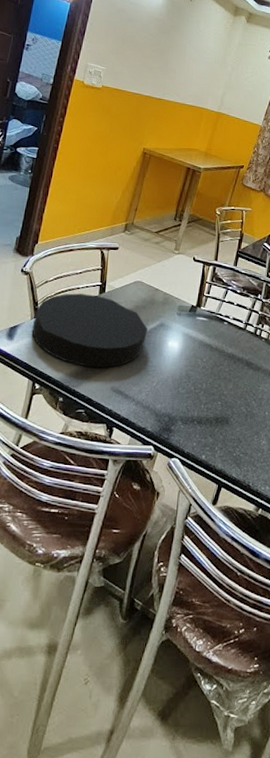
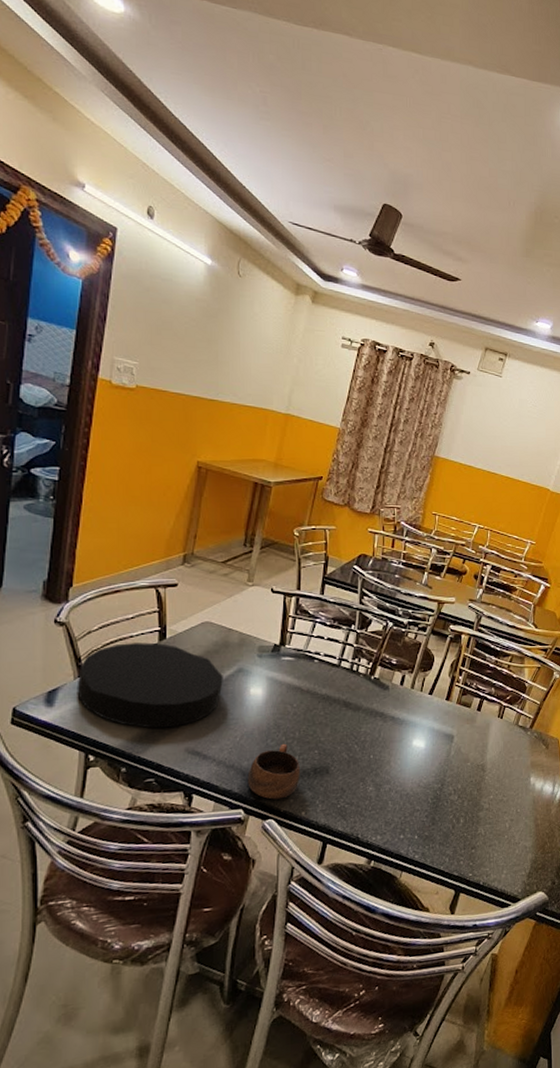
cup: none [159,392,204,441] -> present [247,743,300,800]

